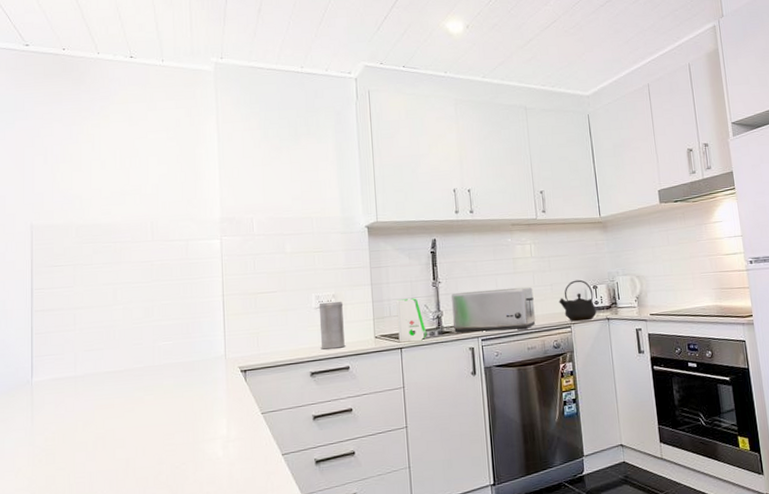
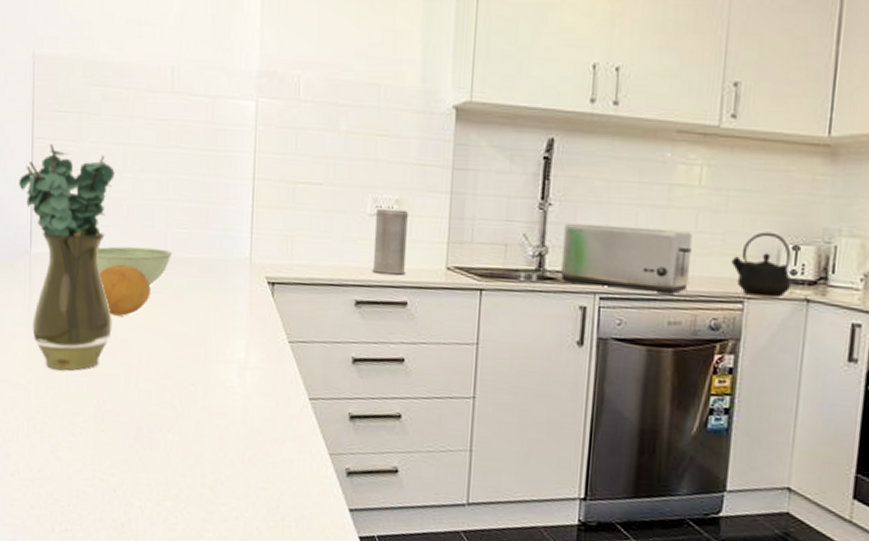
vase: none [20,292,110,476] -> present [19,144,115,370]
bowl: none [93,359,159,390] -> present [96,246,172,285]
fruit: none [96,377,143,421] -> present [99,263,151,316]
soap dispenser: present [396,298,427,343] -> none [479,220,521,285]

